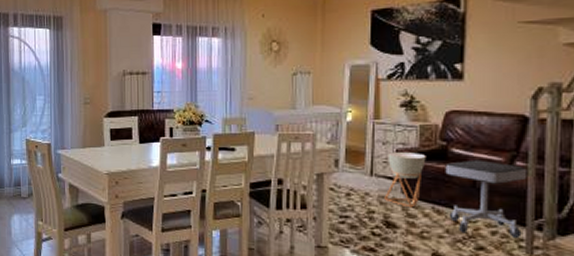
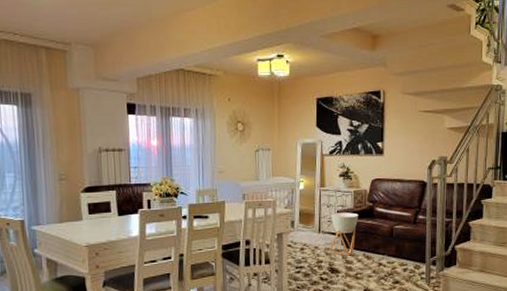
stool: present [445,159,528,239] -> none [372,215,426,273]

